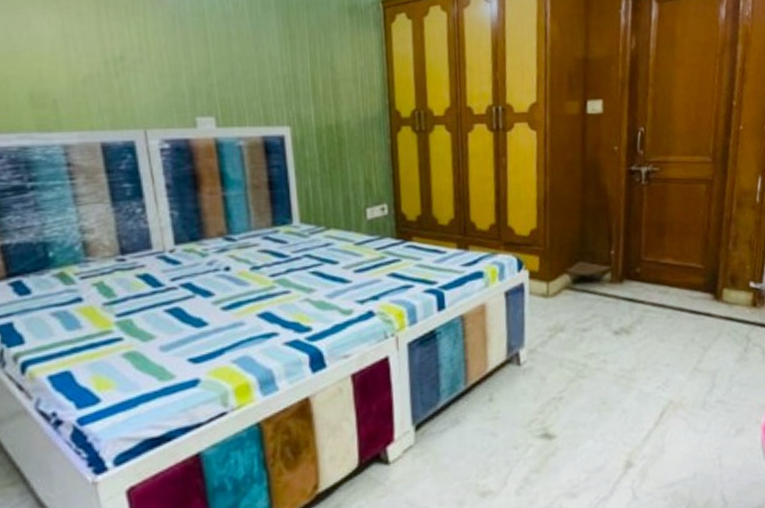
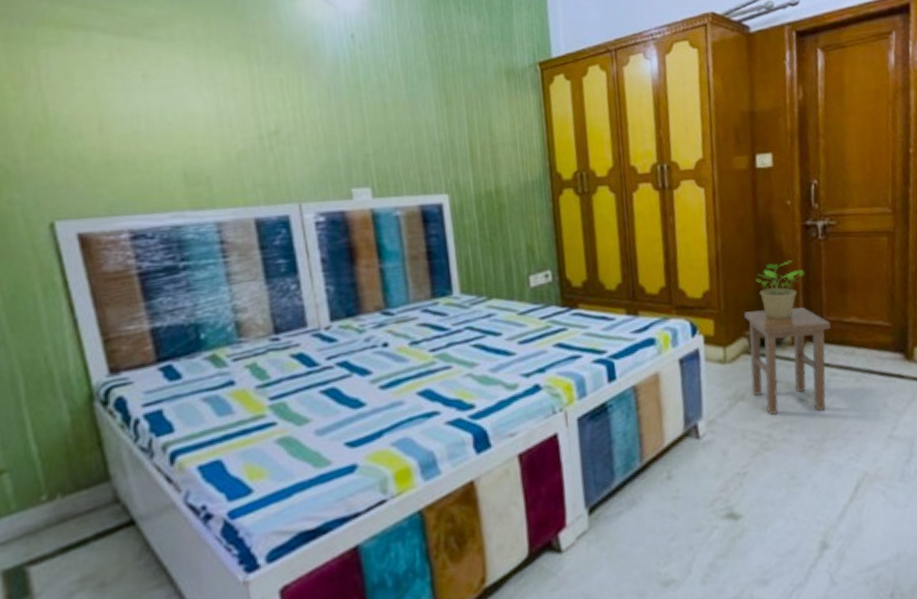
stool: none [568,247,648,346] -> present [744,307,831,415]
potted plant: none [580,203,626,258] -> present [755,260,805,320]

